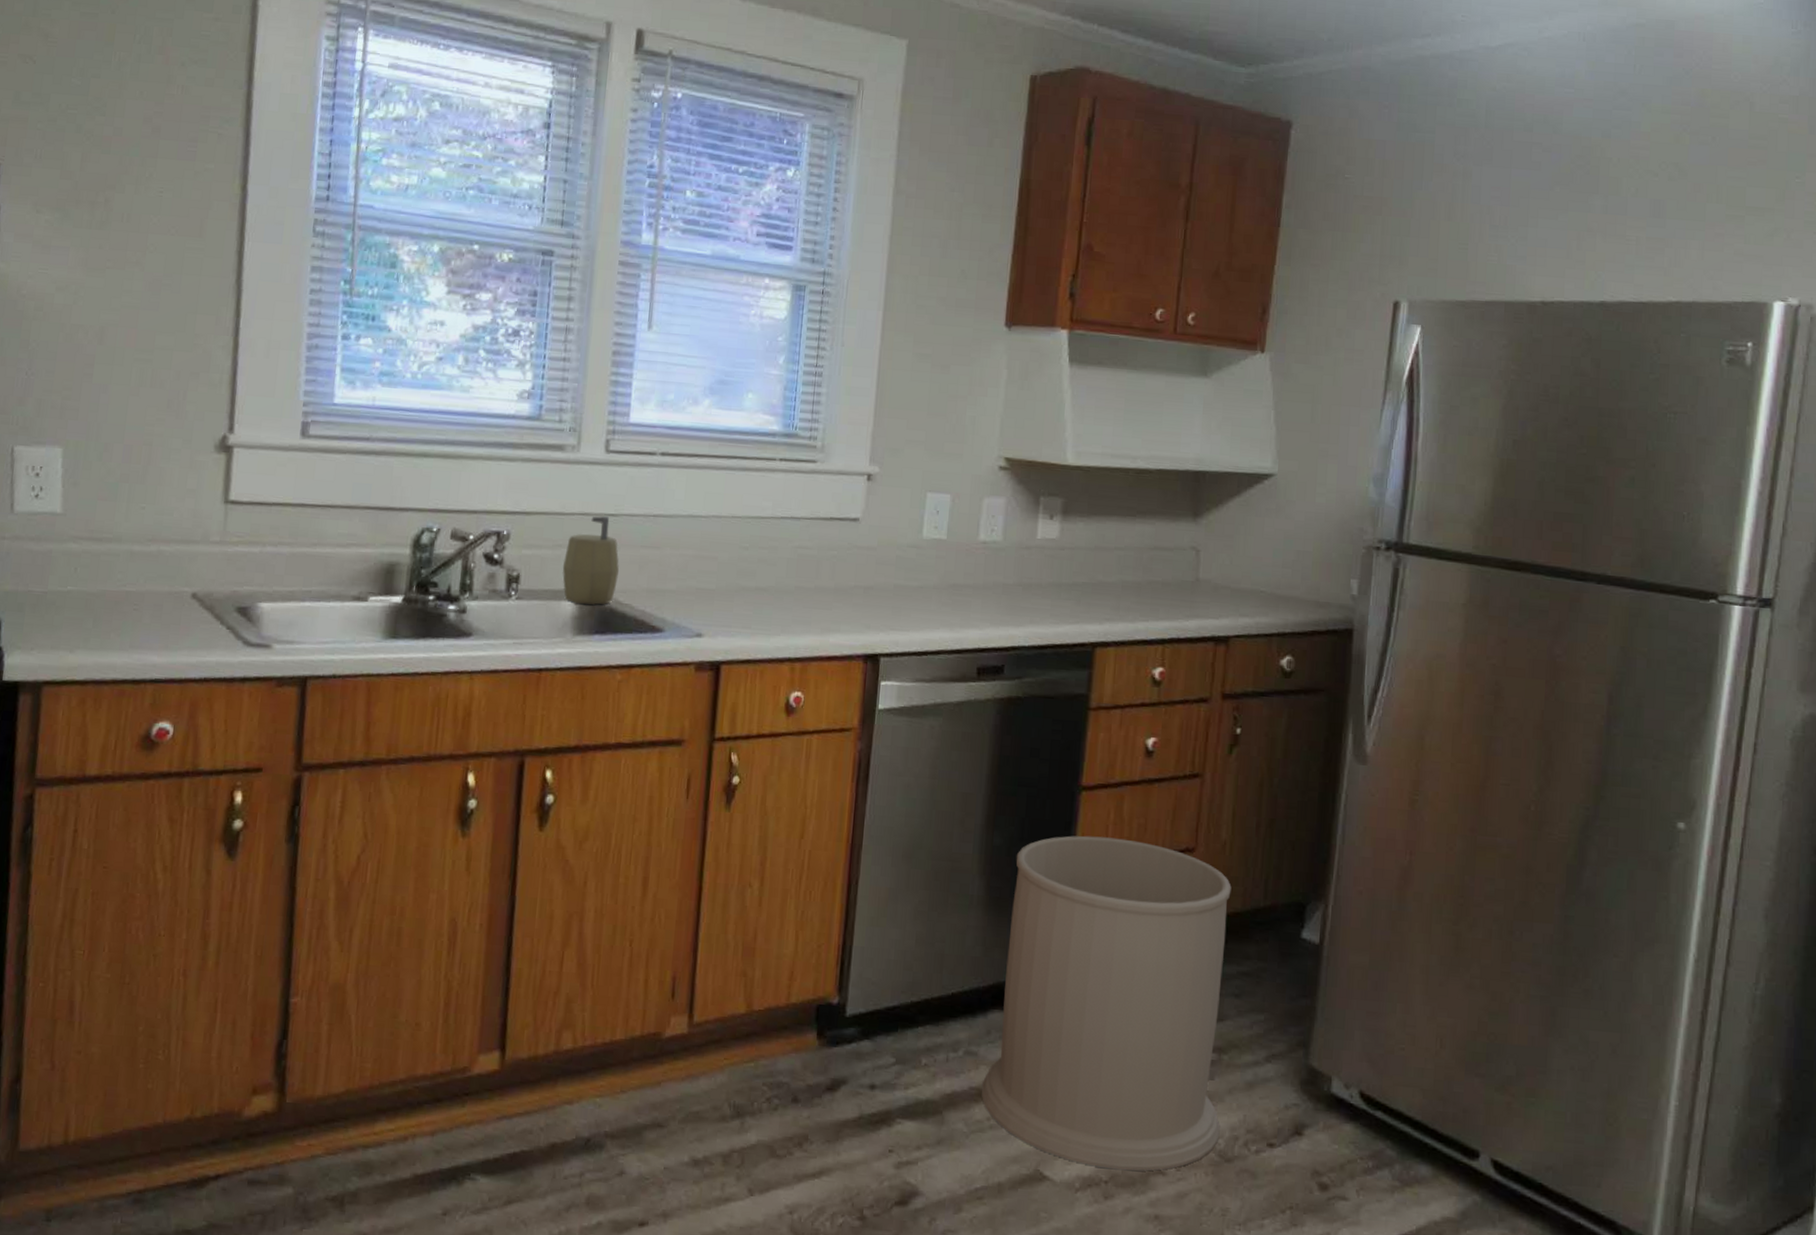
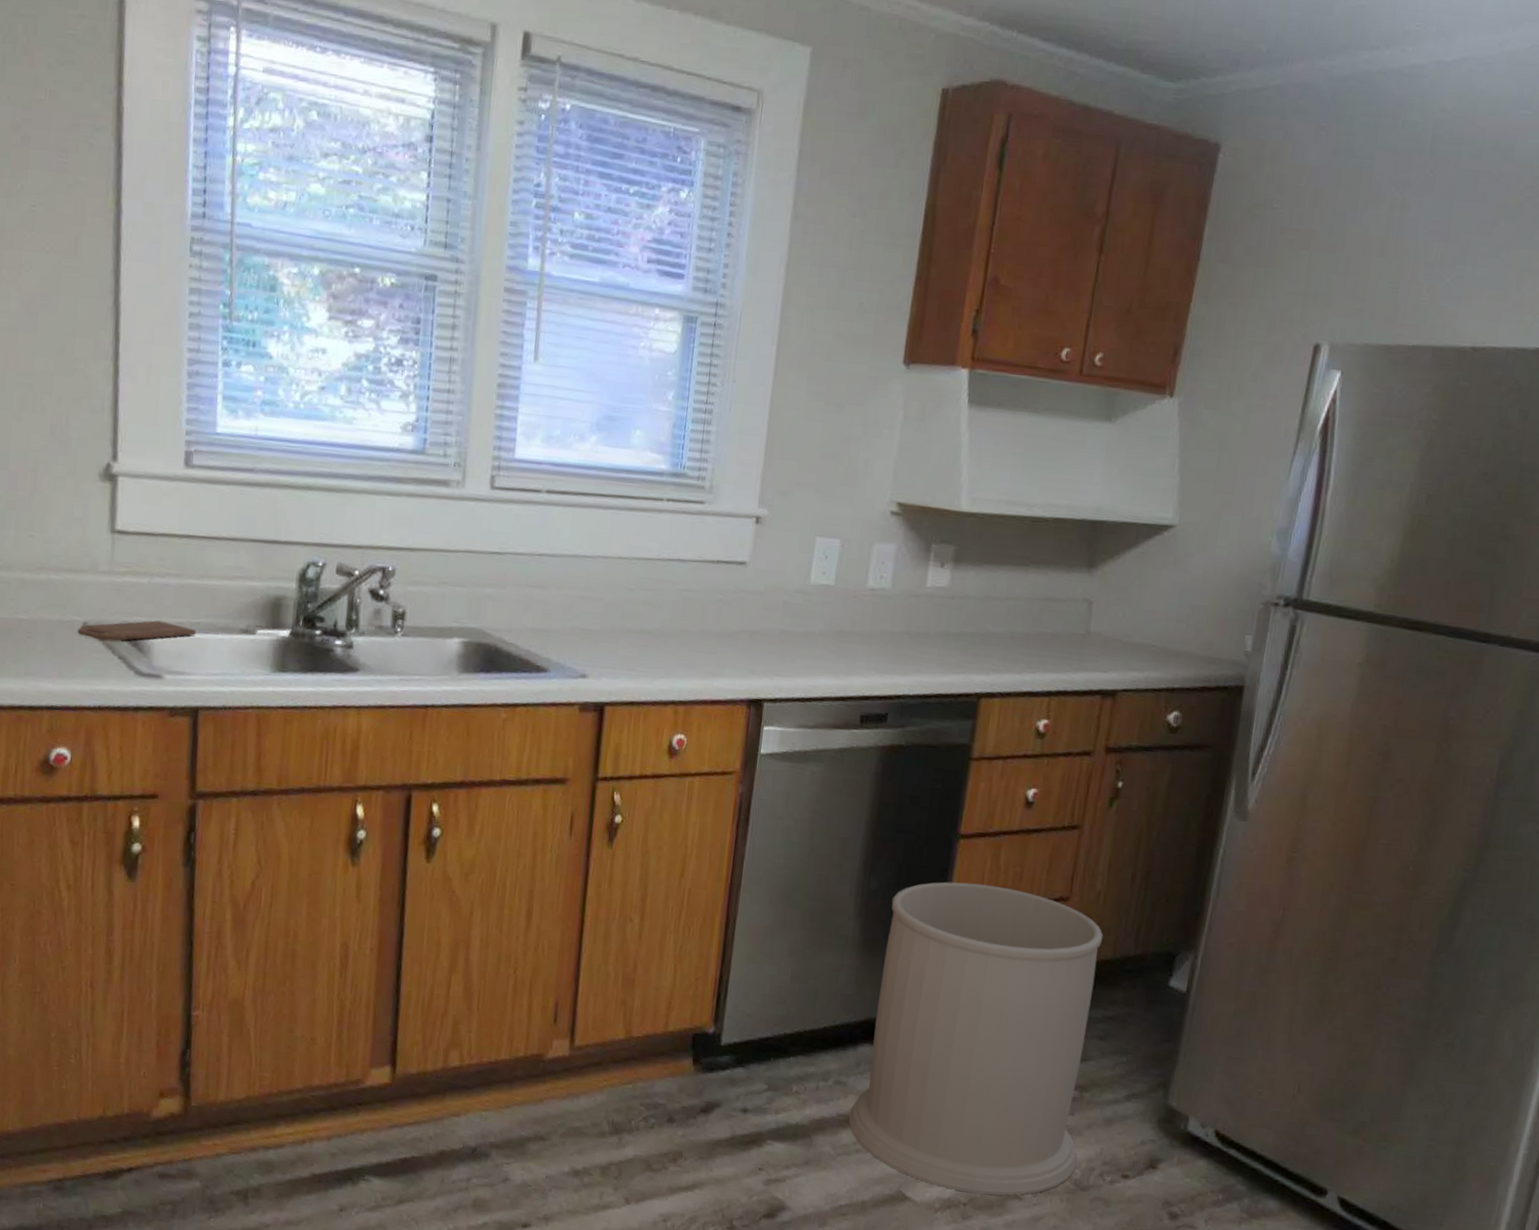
cutting board: none [185,589,307,611] -> present [77,620,196,641]
soap dispenser: present [562,516,619,605] -> none [447,554,504,644]

